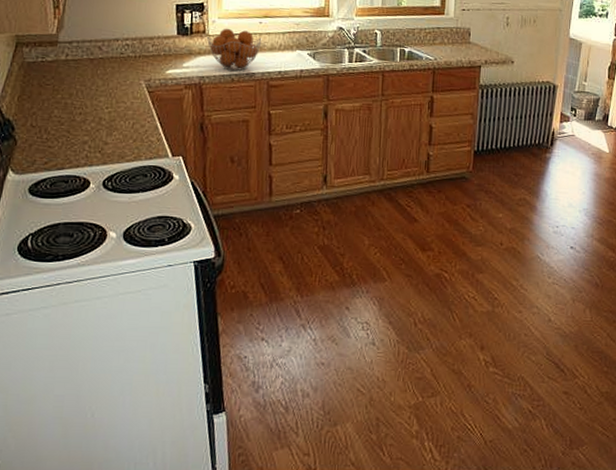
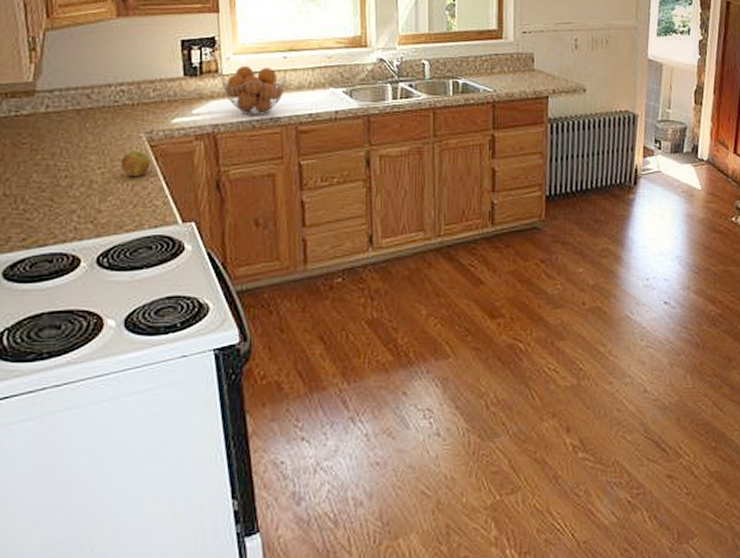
apple: none [124,95,148,117] -> present [120,151,150,177]

